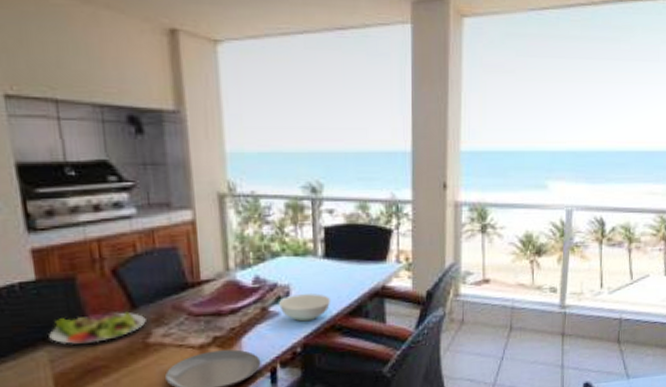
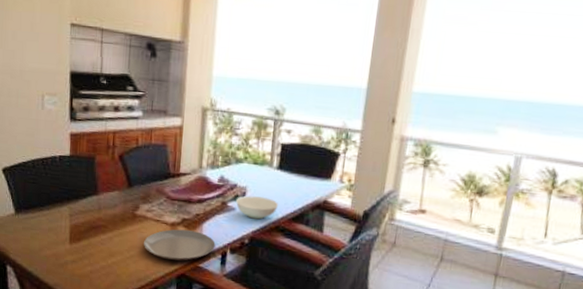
salad plate: present [49,311,146,345] -> none [72,185,137,208]

